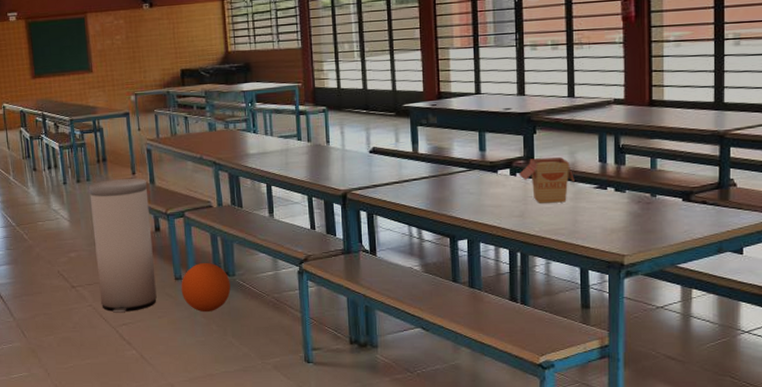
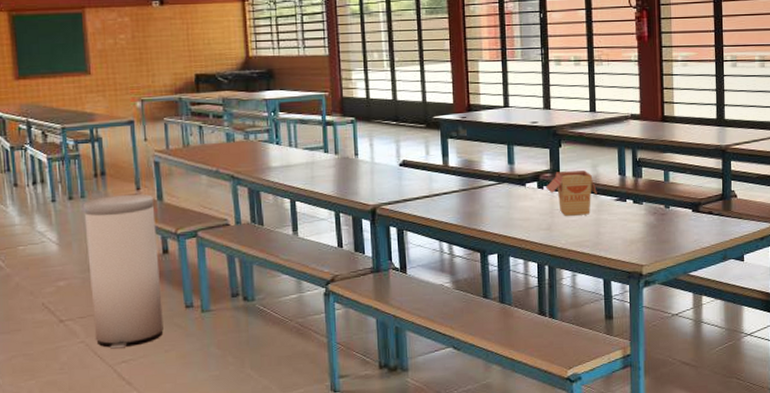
ball: present [181,262,231,312] -> none [192,286,249,342]

